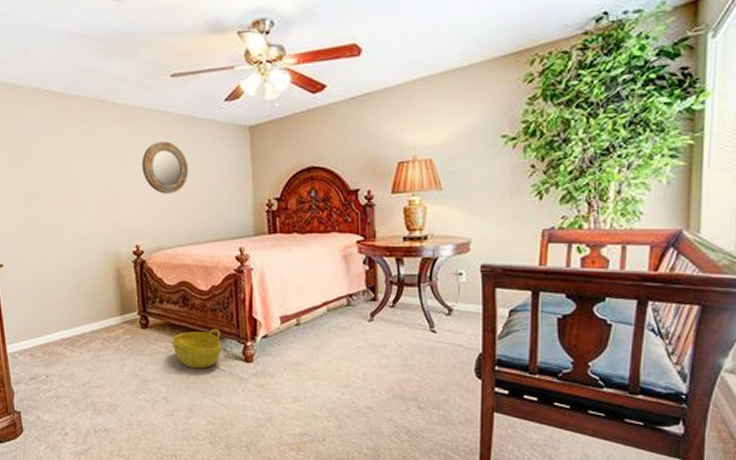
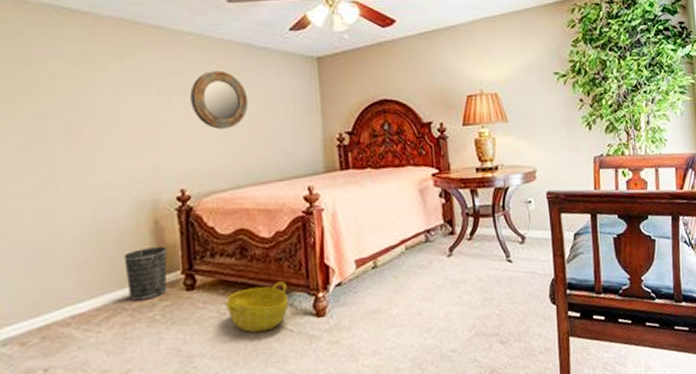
wastebasket: none [96,291,128,333] -> present [124,246,168,301]

